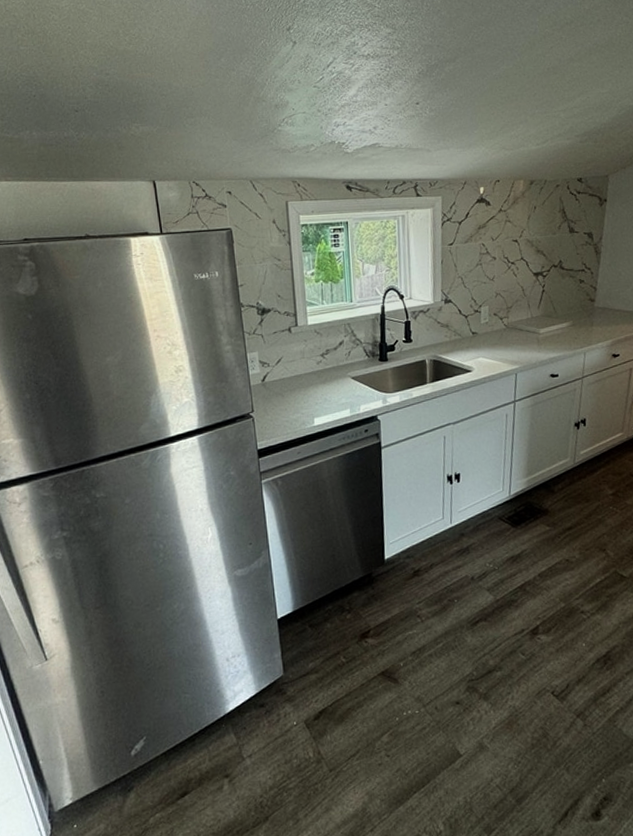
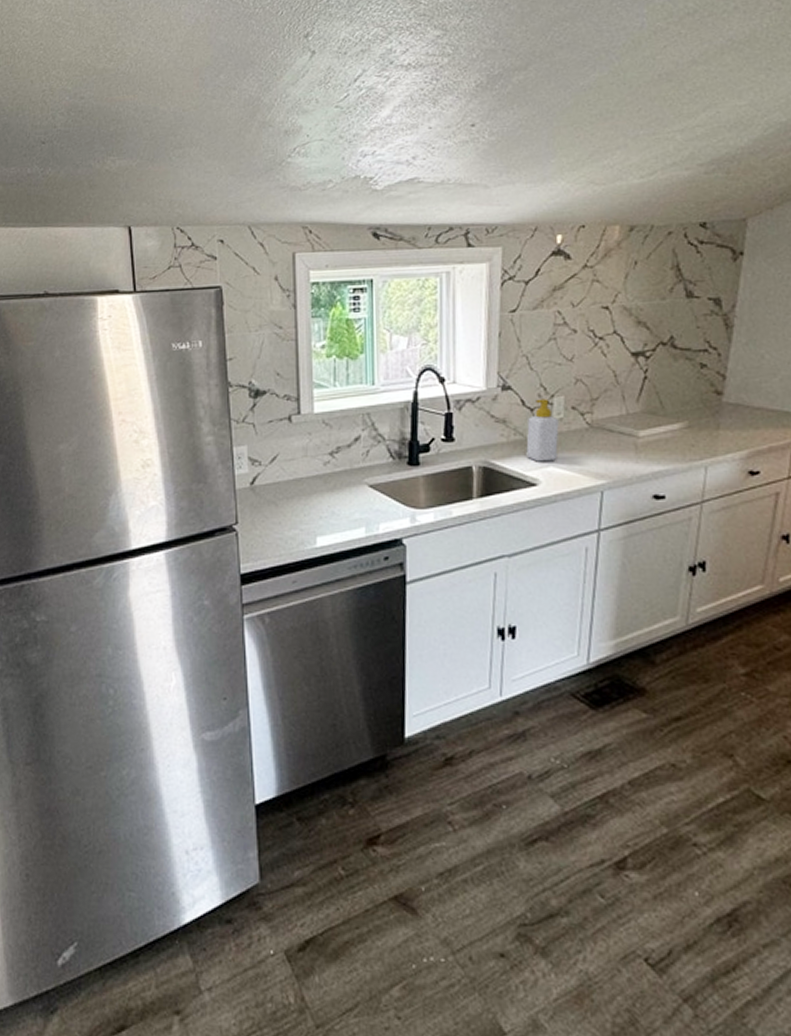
soap bottle: none [463,308,486,355] -> present [526,399,559,462]

